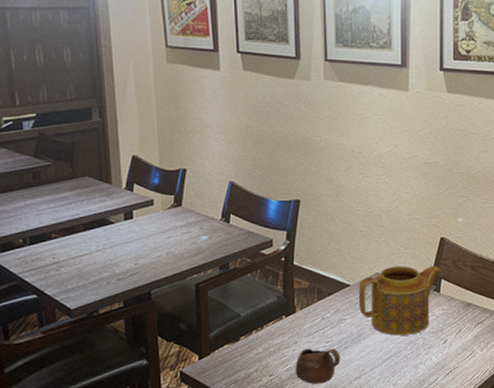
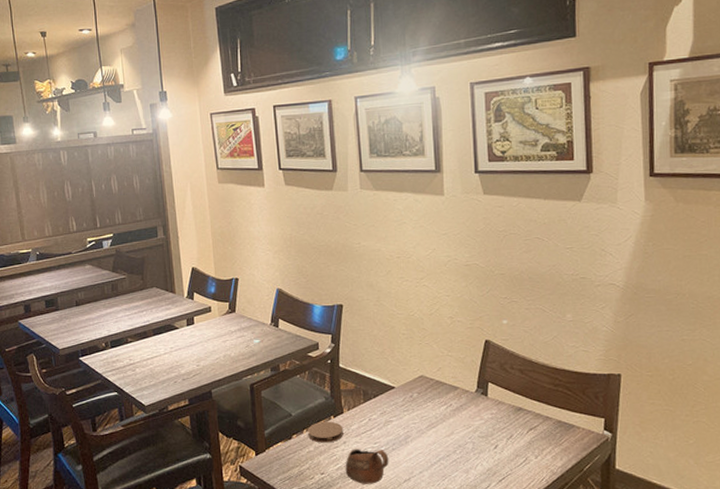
coaster: none [257,321,295,344] -> present [308,421,344,443]
teapot: present [358,265,442,336] -> none [403,368,488,439]

